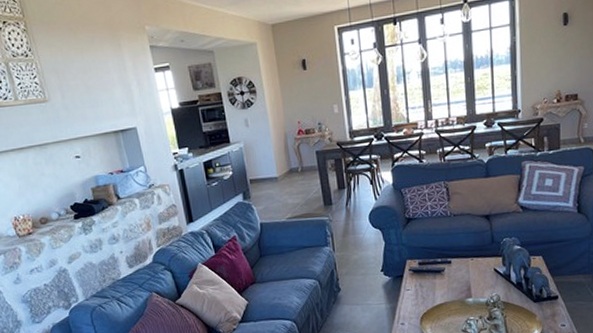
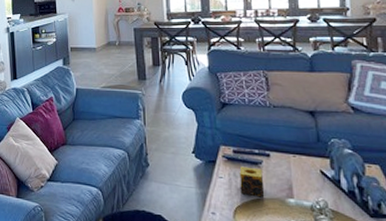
candle: none [424,275,447,302] -> present [239,166,265,198]

